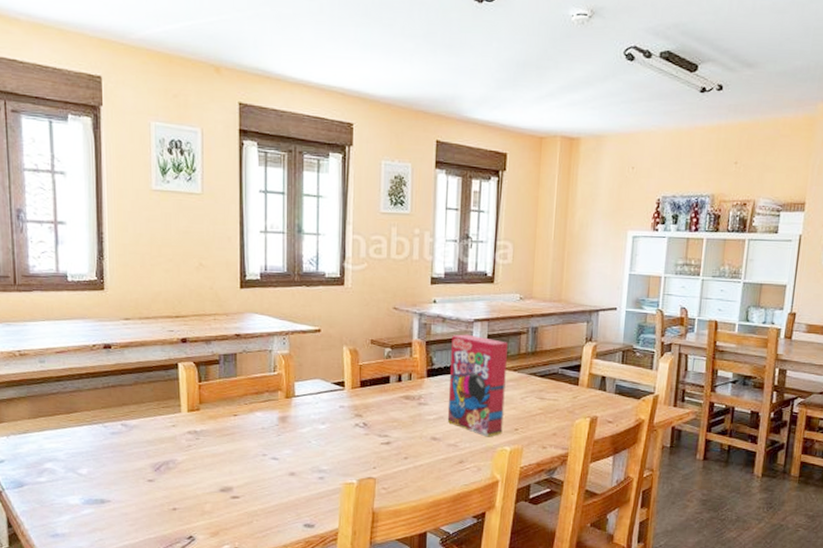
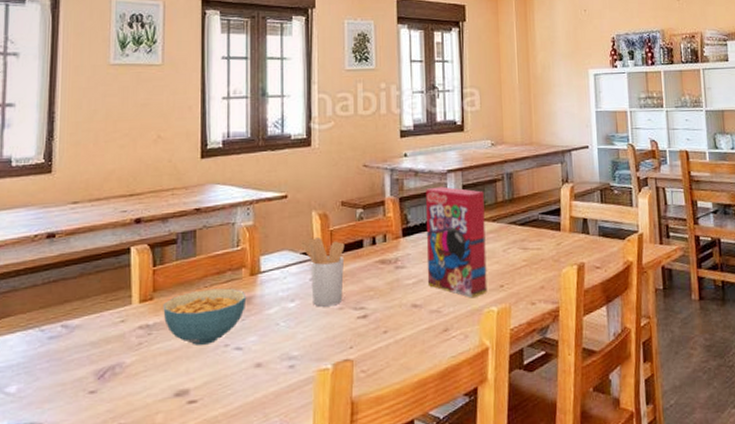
cereal bowl: none [208,406,282,452] -> present [163,288,247,345]
utensil holder: none [331,370,372,432] -> present [300,238,345,307]

